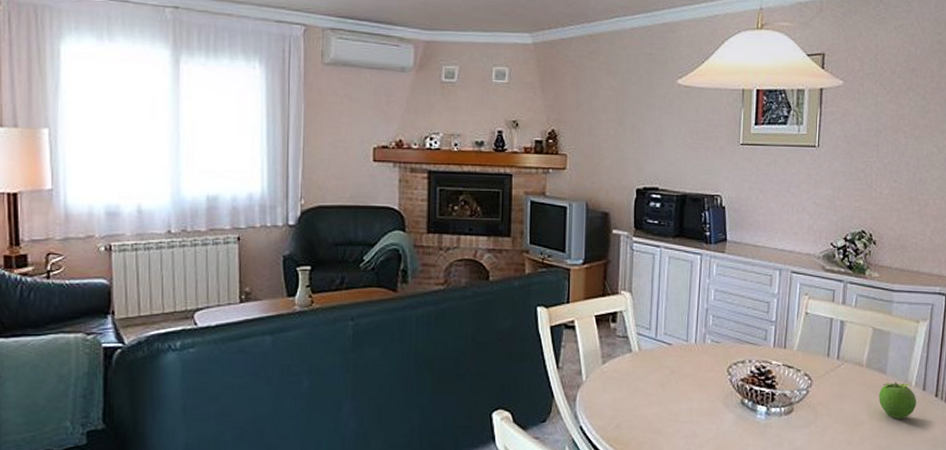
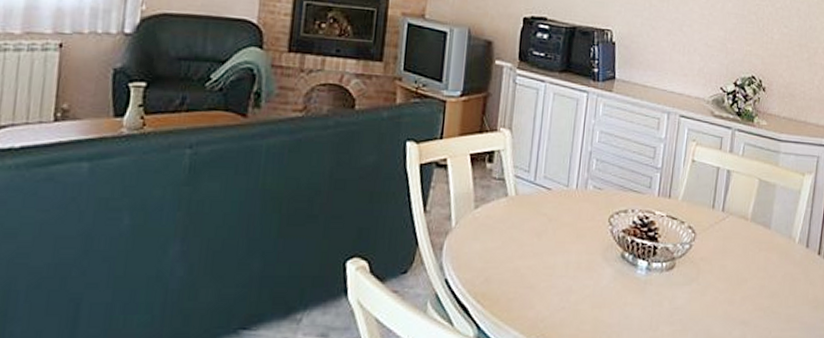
fruit: present [878,381,917,420] -> none [762,237,800,279]

